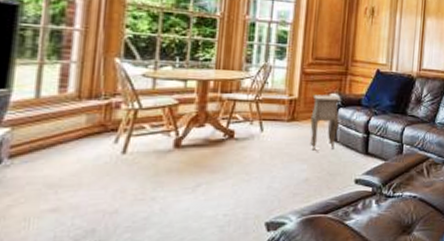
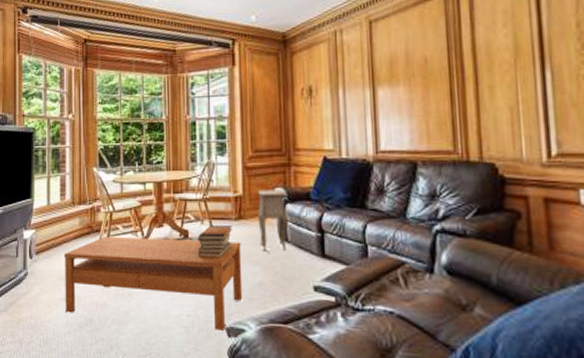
coffee table: none [53,136,291,226] -> present [64,236,243,331]
book stack: none [242,126,283,157] -> present [197,225,232,258]

